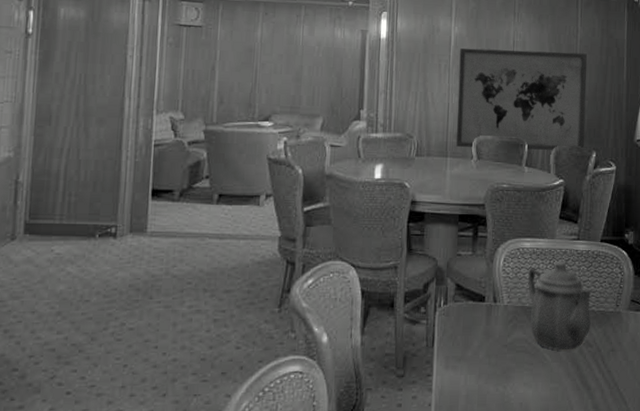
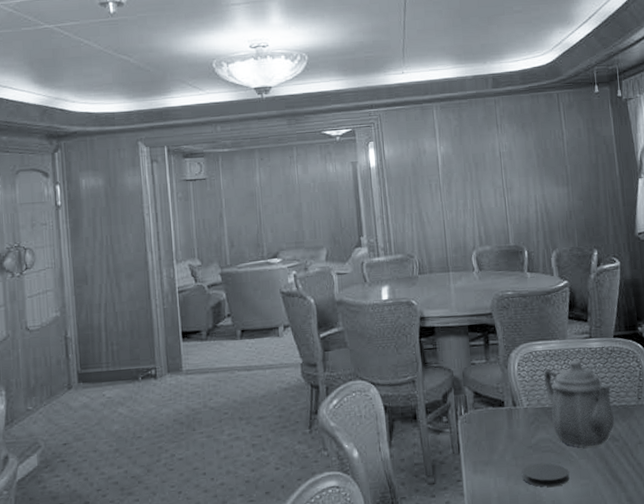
wall art: present [456,48,587,150] -> none [448,155,584,261]
coaster: none [493,363,541,388] -> present [521,462,570,487]

